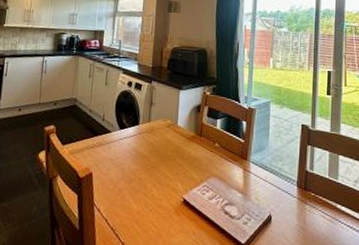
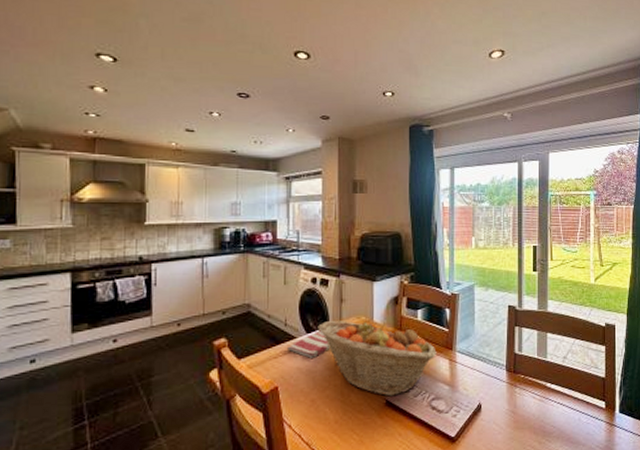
dish towel: none [103,128,138,152] -> present [288,330,329,358]
fruit basket: none [129,120,232,196] -> present [318,321,437,397]

